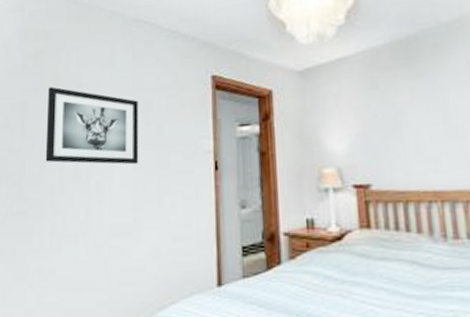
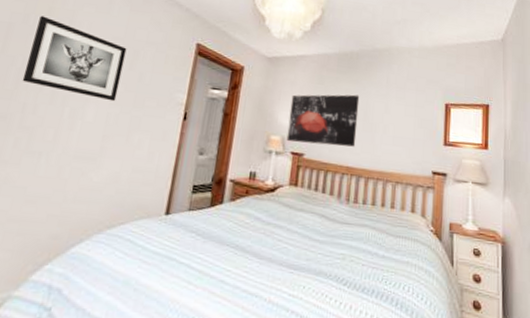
wall art: none [339,92,440,173] -> present [286,94,360,147]

